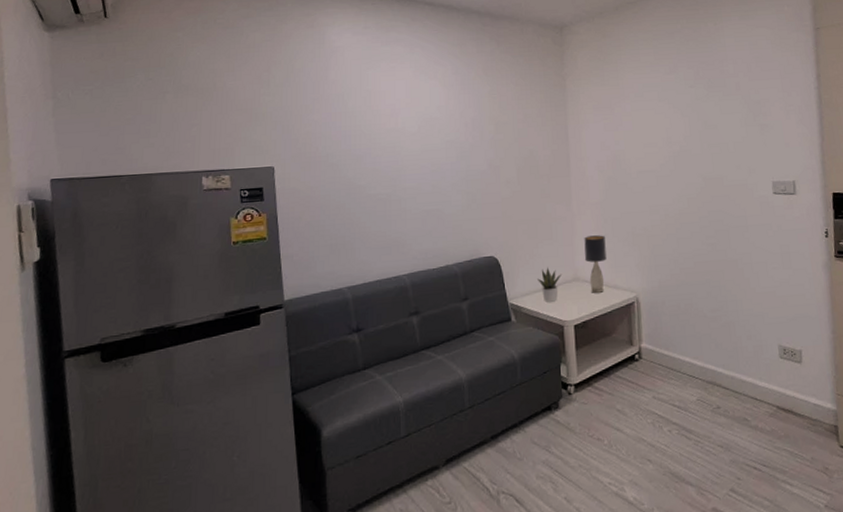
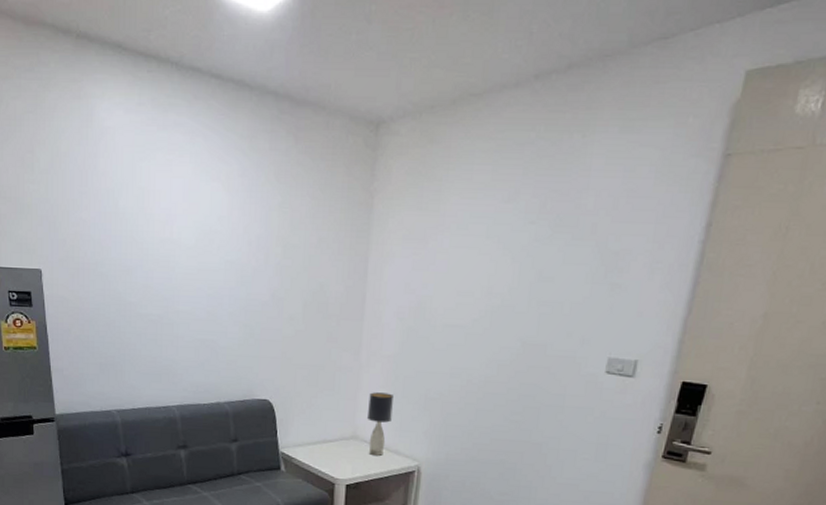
potted plant: present [538,267,561,302] -> none [313,420,339,457]

